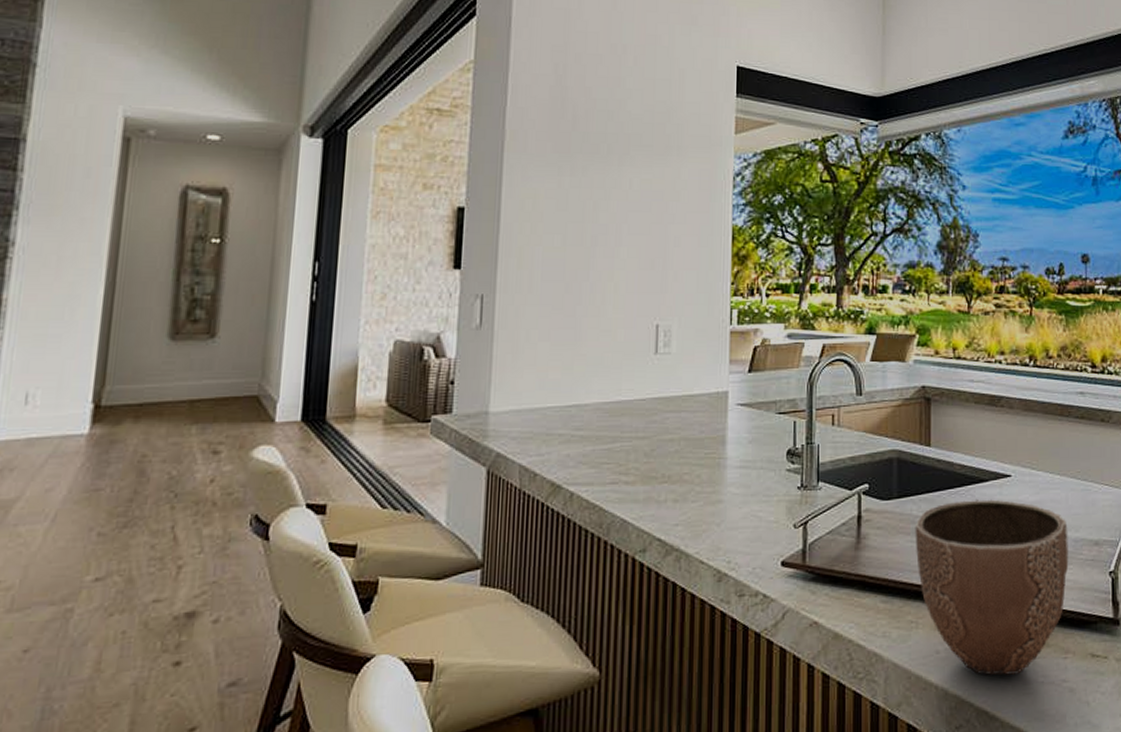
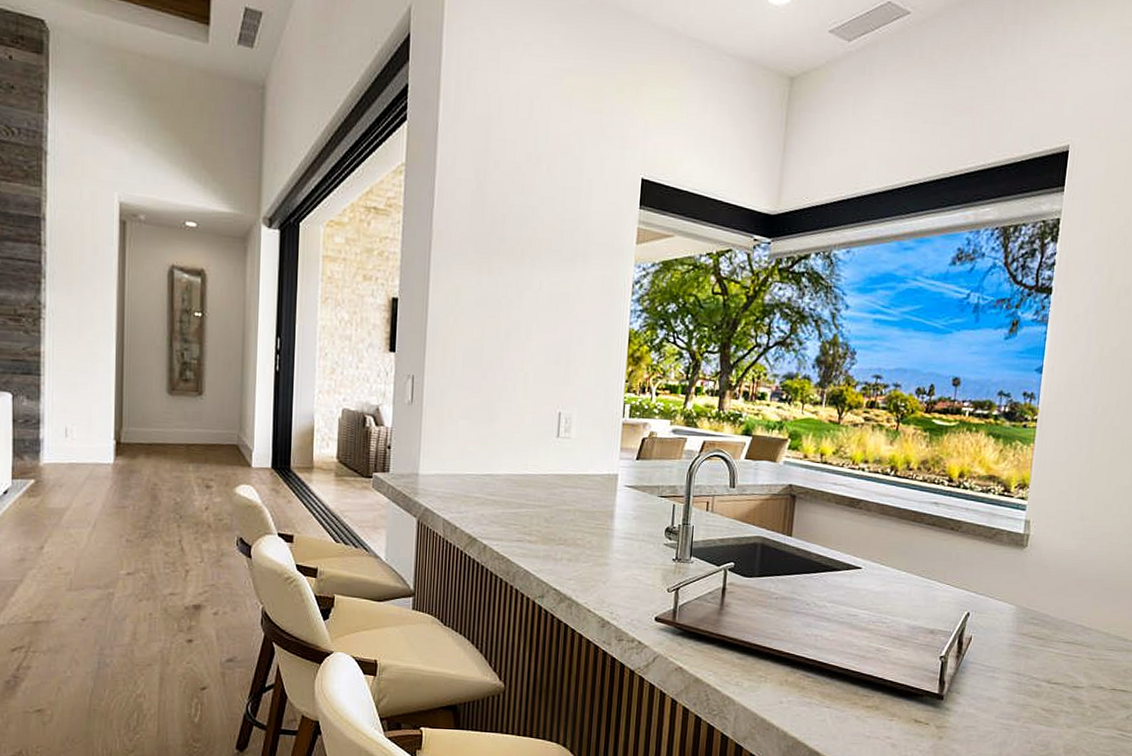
decorative bowl: present [915,498,1069,676] -> none [770,584,908,728]

